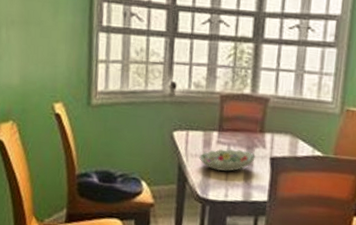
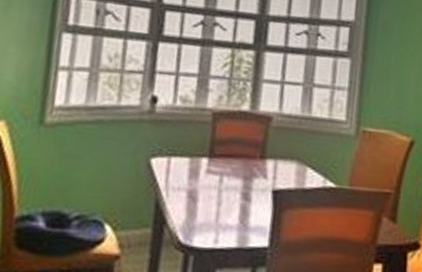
decorative bowl: present [199,149,255,172] -> none [183,180,254,209]

